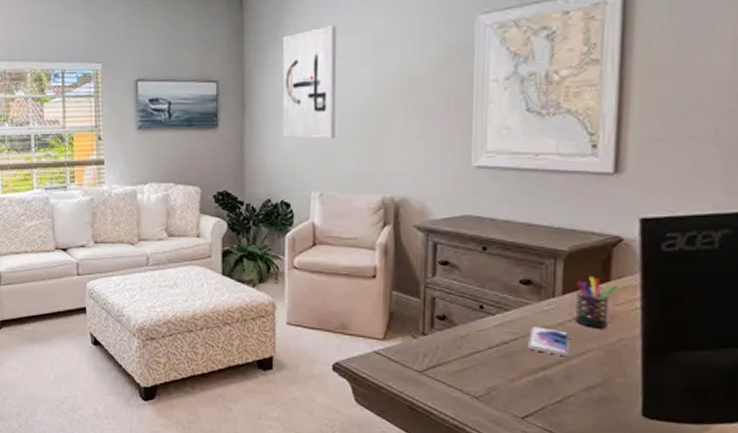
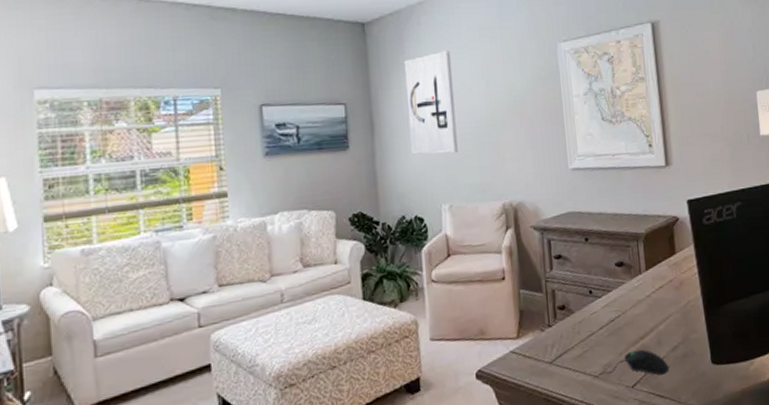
computer mouse: none [482,379,577,414] -> present [601,349,669,375]
smartphone: present [528,326,570,356] -> none [627,301,657,324]
pen holder: present [574,276,618,327] -> none [655,252,682,295]

